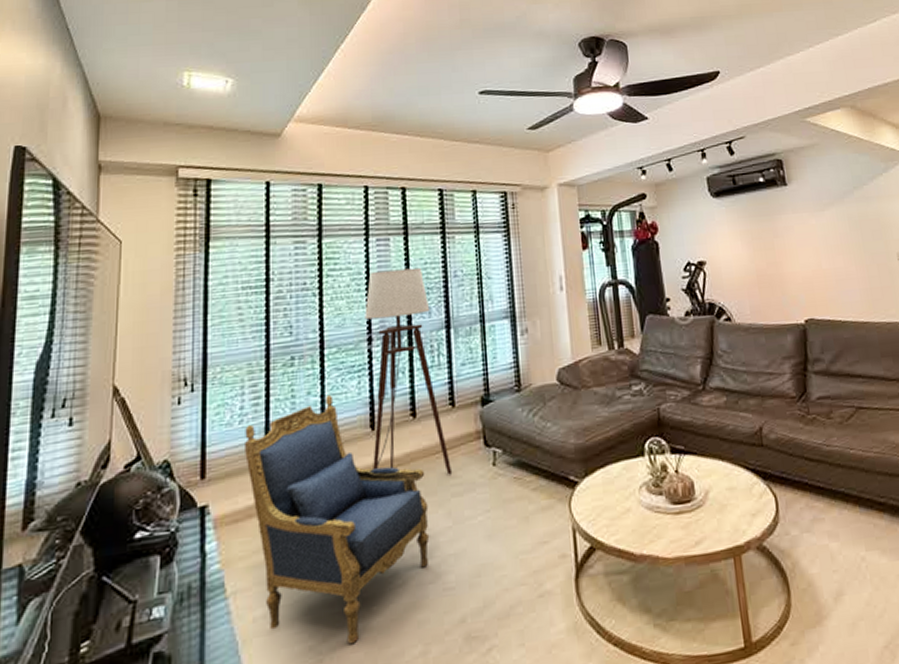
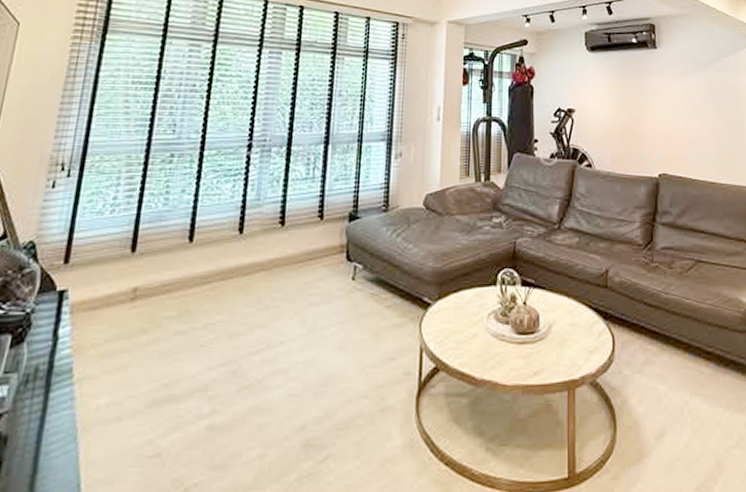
armchair: present [243,394,430,645] -> none [111,194,286,442]
floor lamp: present [365,267,453,475] -> none [236,81,313,284]

